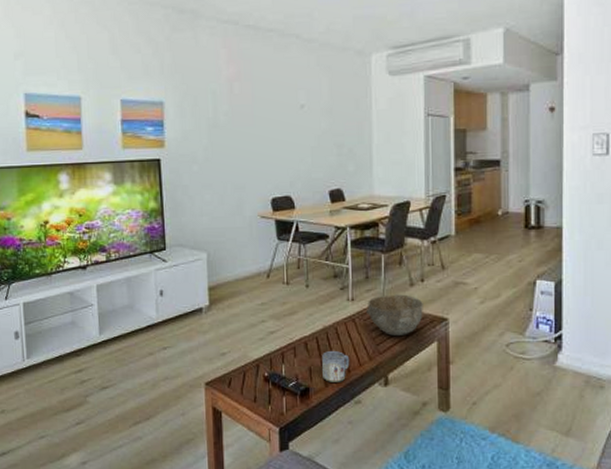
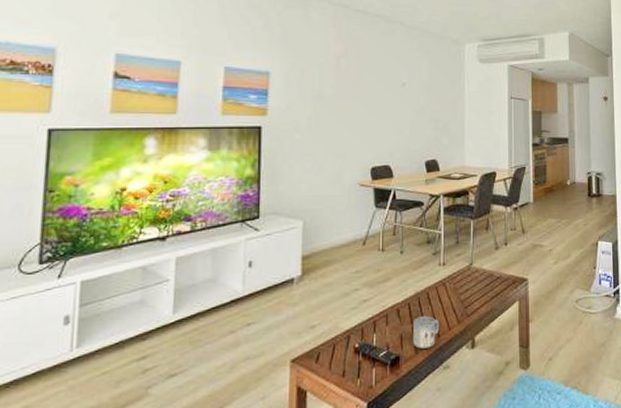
bowl: present [366,294,423,336] -> none [456,257,507,298]

